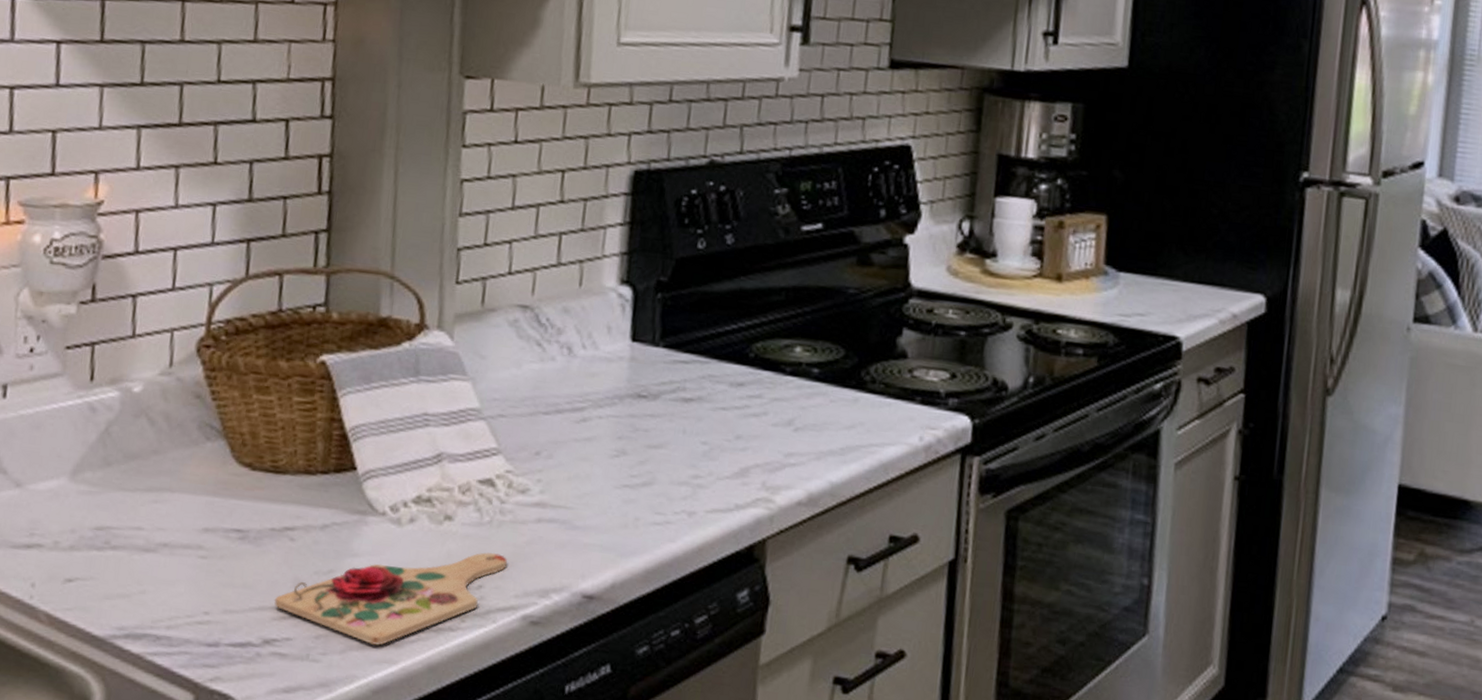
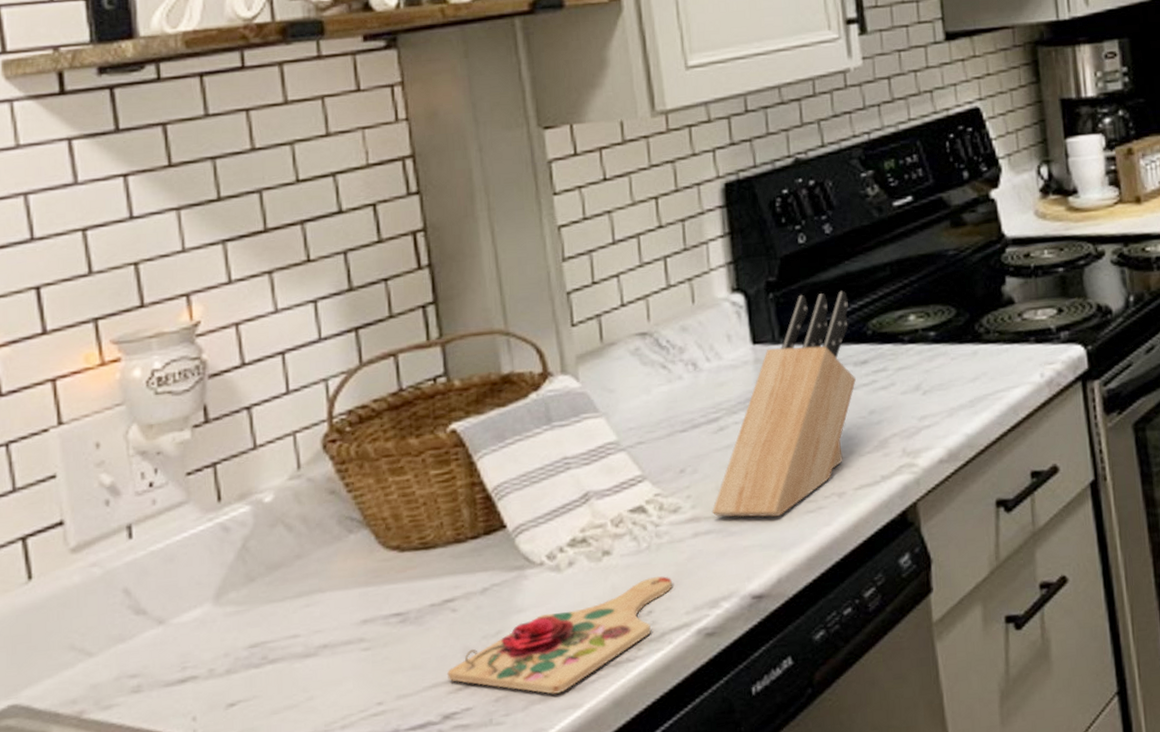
knife block: none [559,302,737,521] -> present [711,290,856,518]

